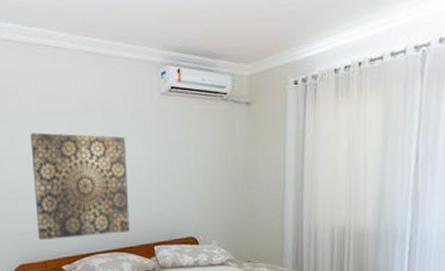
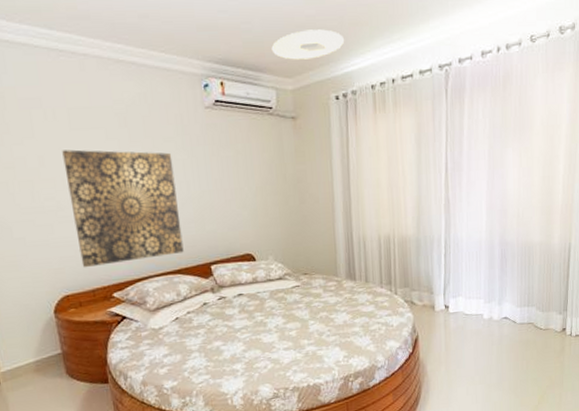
ceiling light: none [230,14,308,46] -> present [271,29,345,60]

